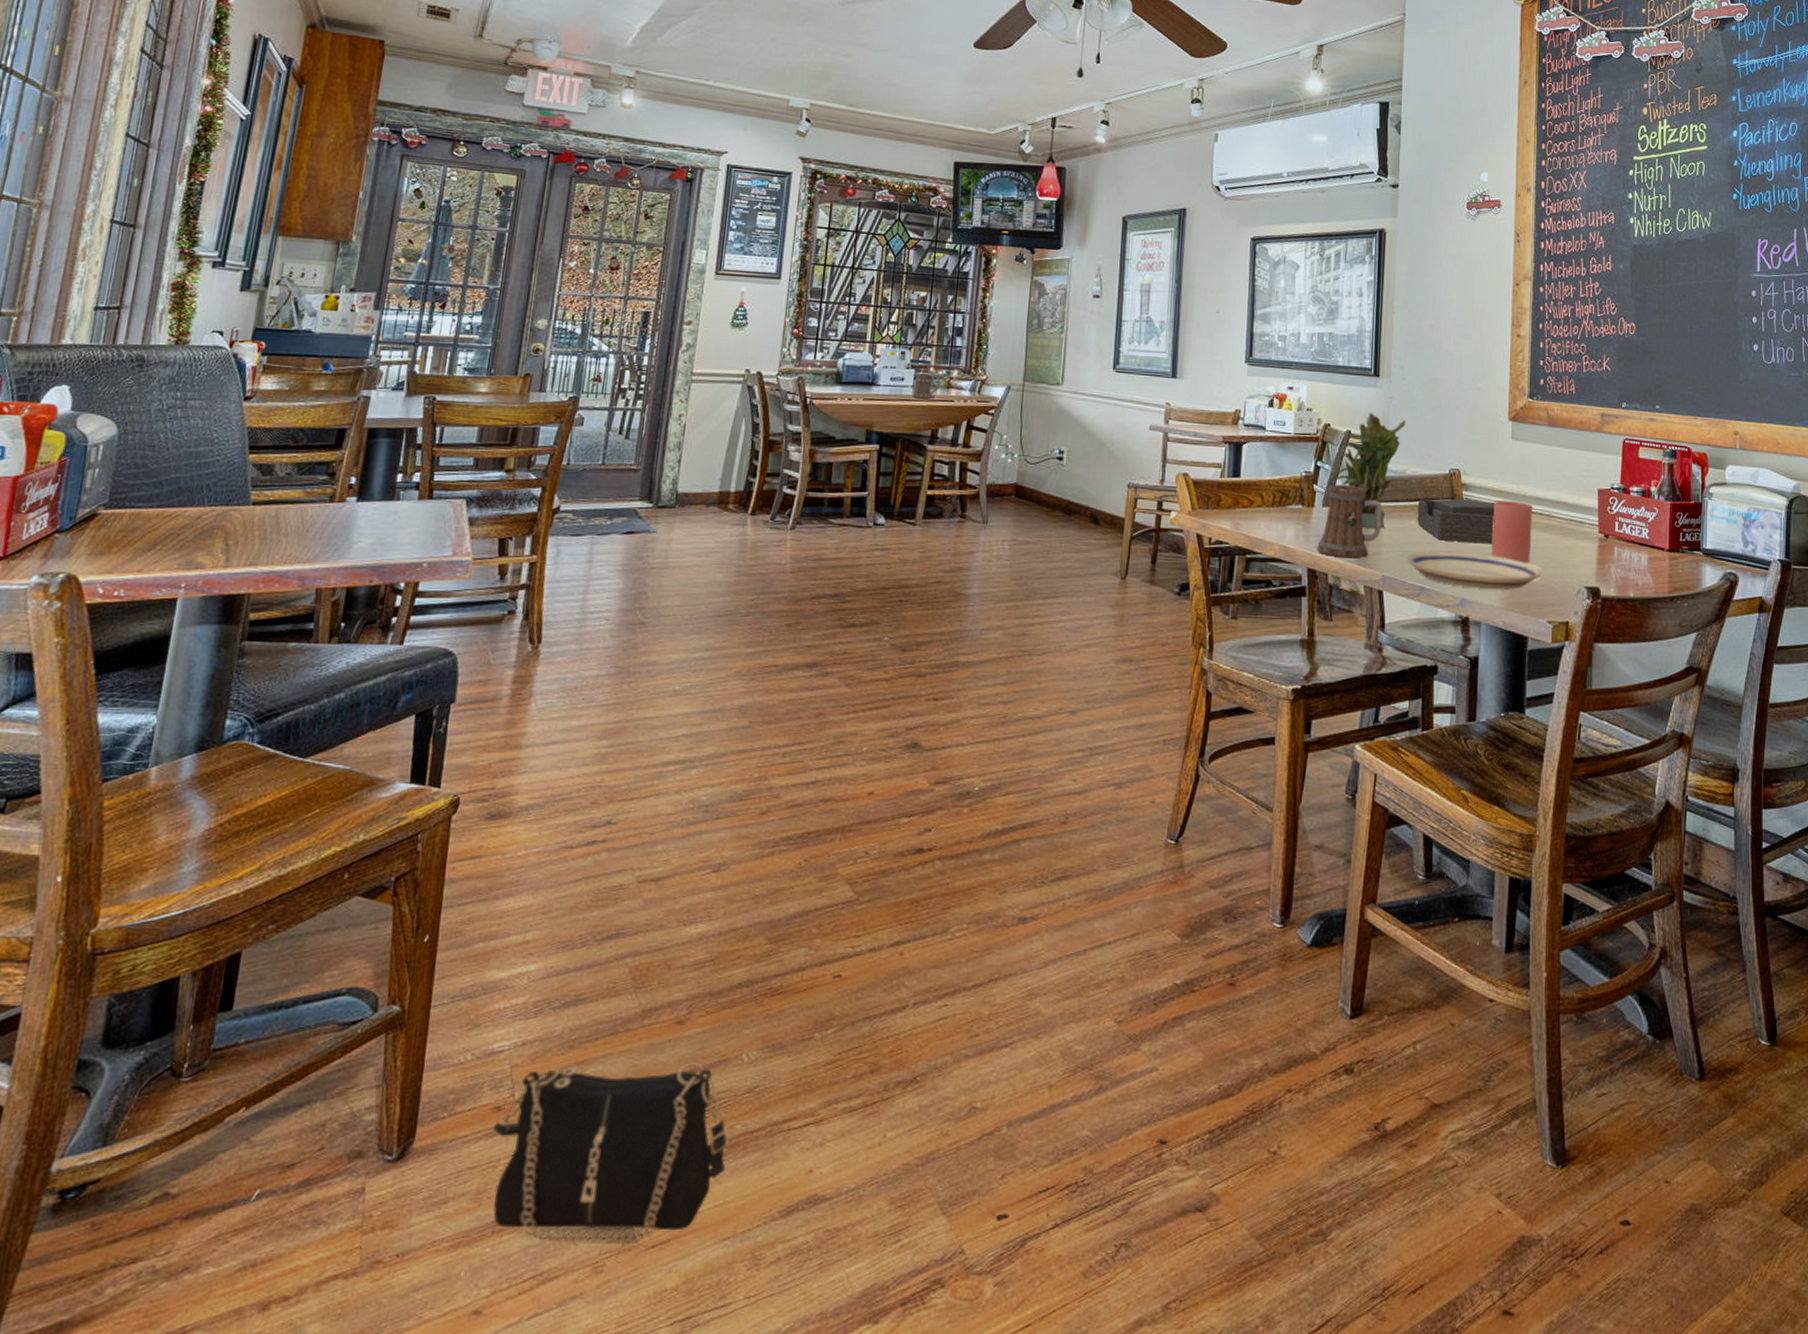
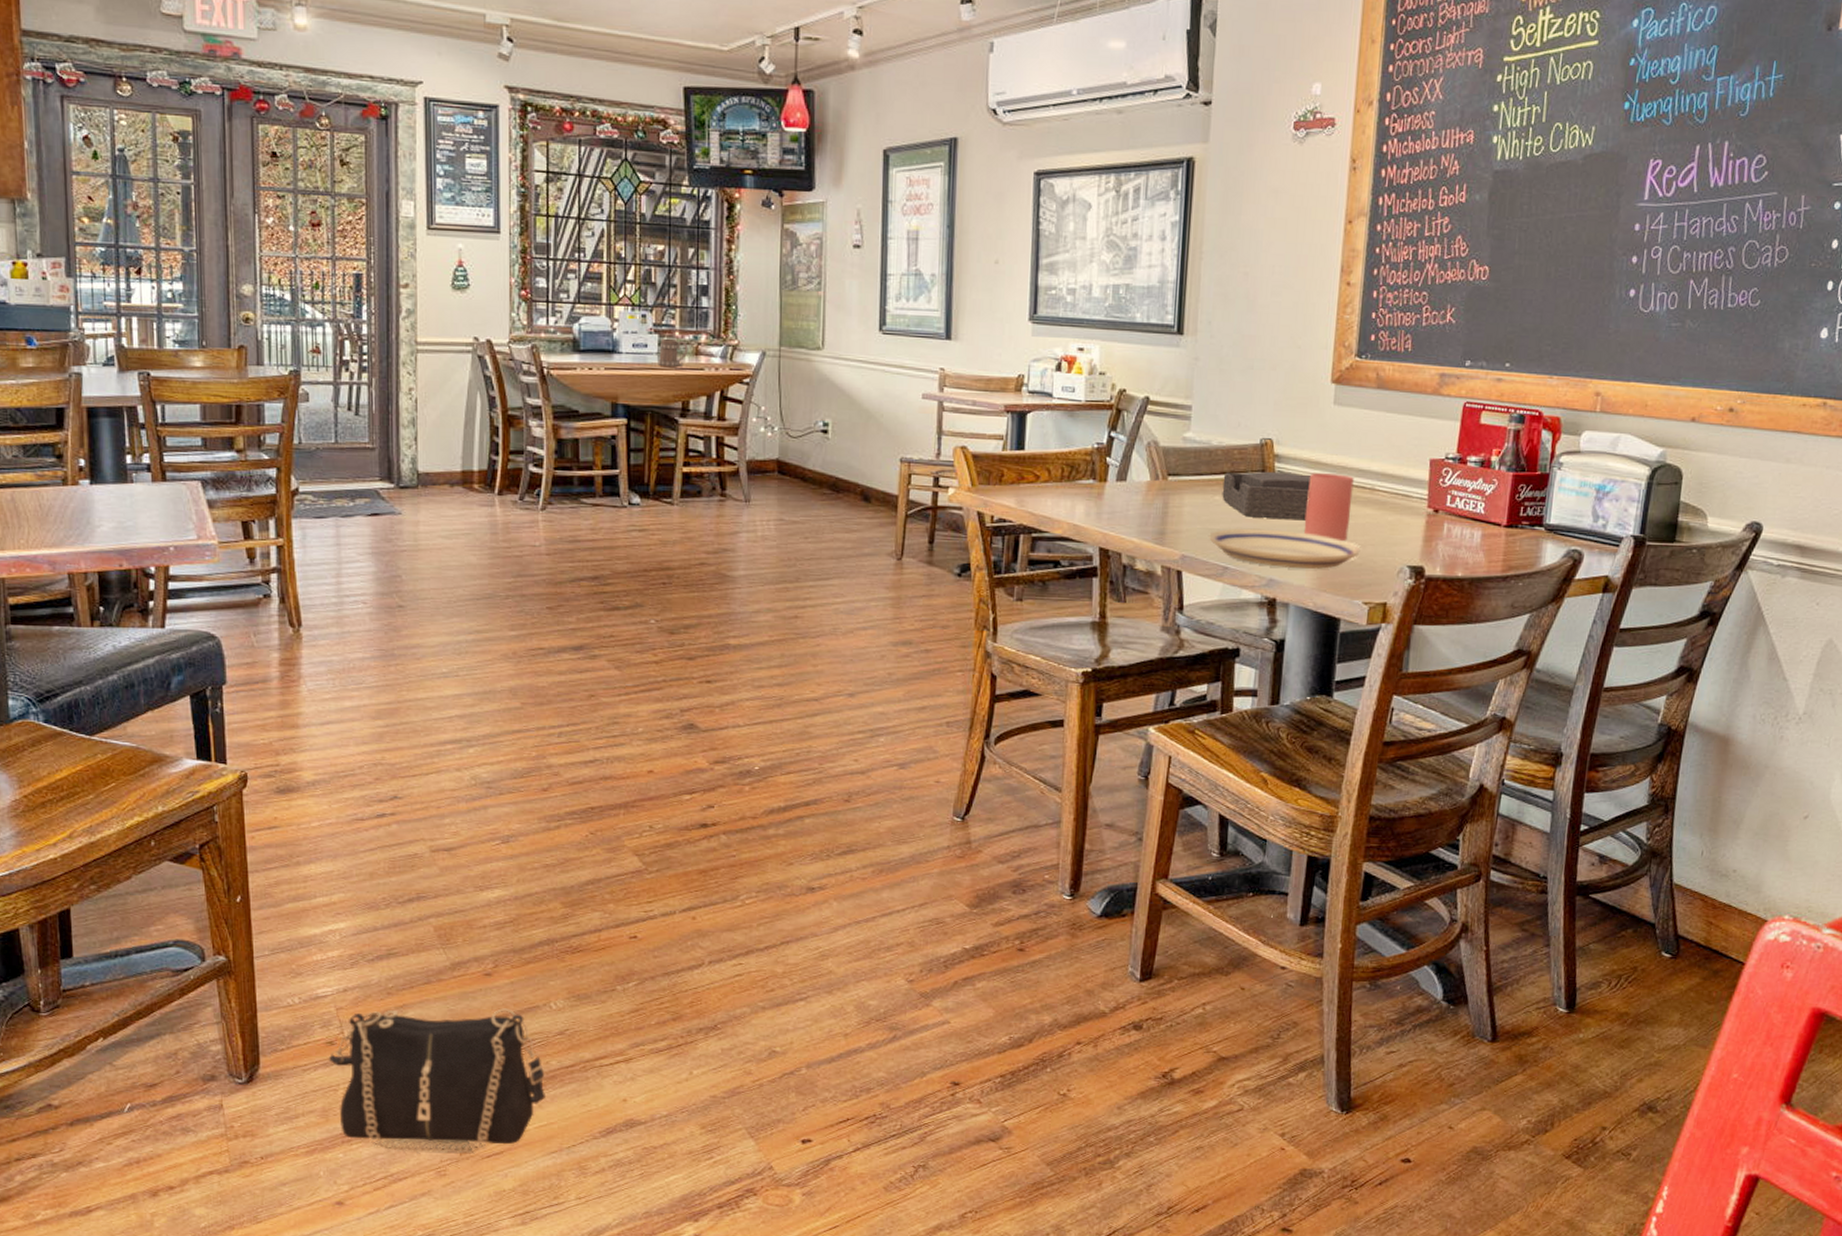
beer mug: present [1317,484,1382,558] -> none [1110,457,1183,537]
potted plant: present [1329,413,1406,529] -> none [1124,376,1213,505]

